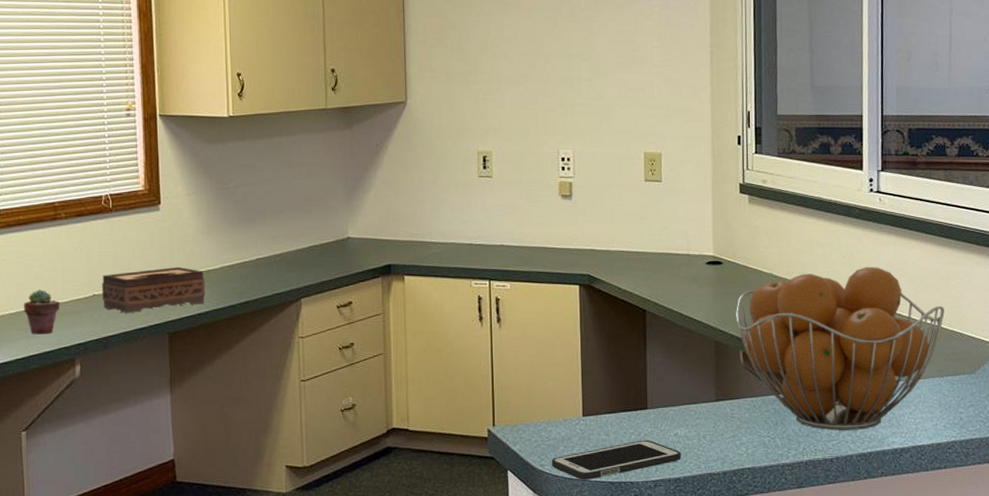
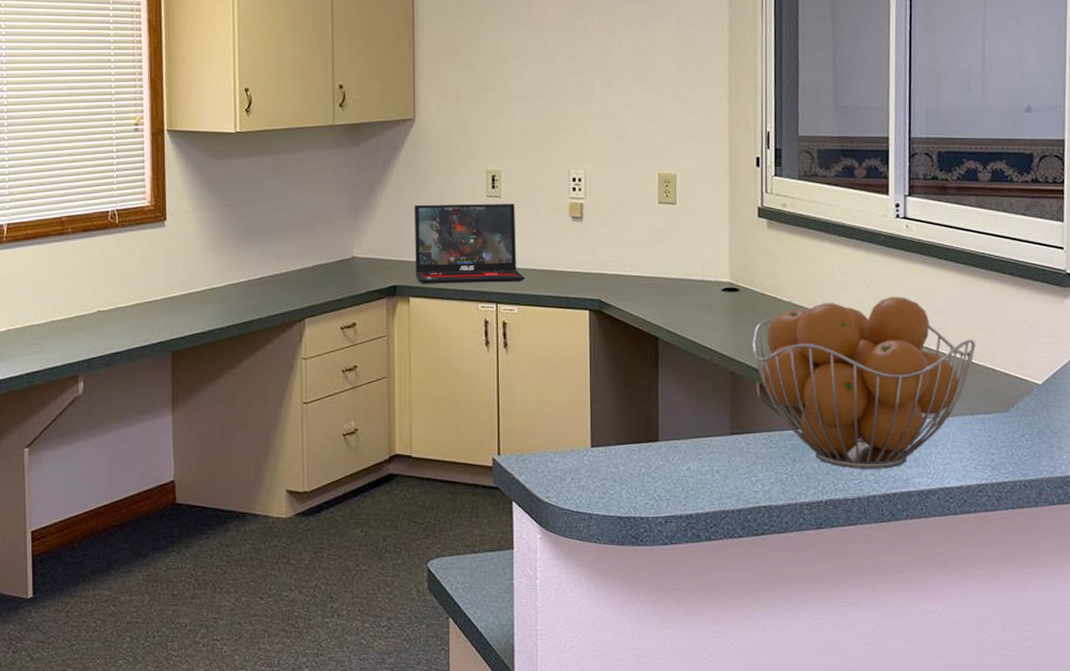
potted succulent: present [23,289,60,335] -> none [29,305,65,350]
tissue box: present [101,267,205,313] -> none [106,285,209,330]
laptop: none [408,183,516,262] -> present [415,204,524,284]
cell phone: present [551,439,681,480] -> none [558,473,694,514]

